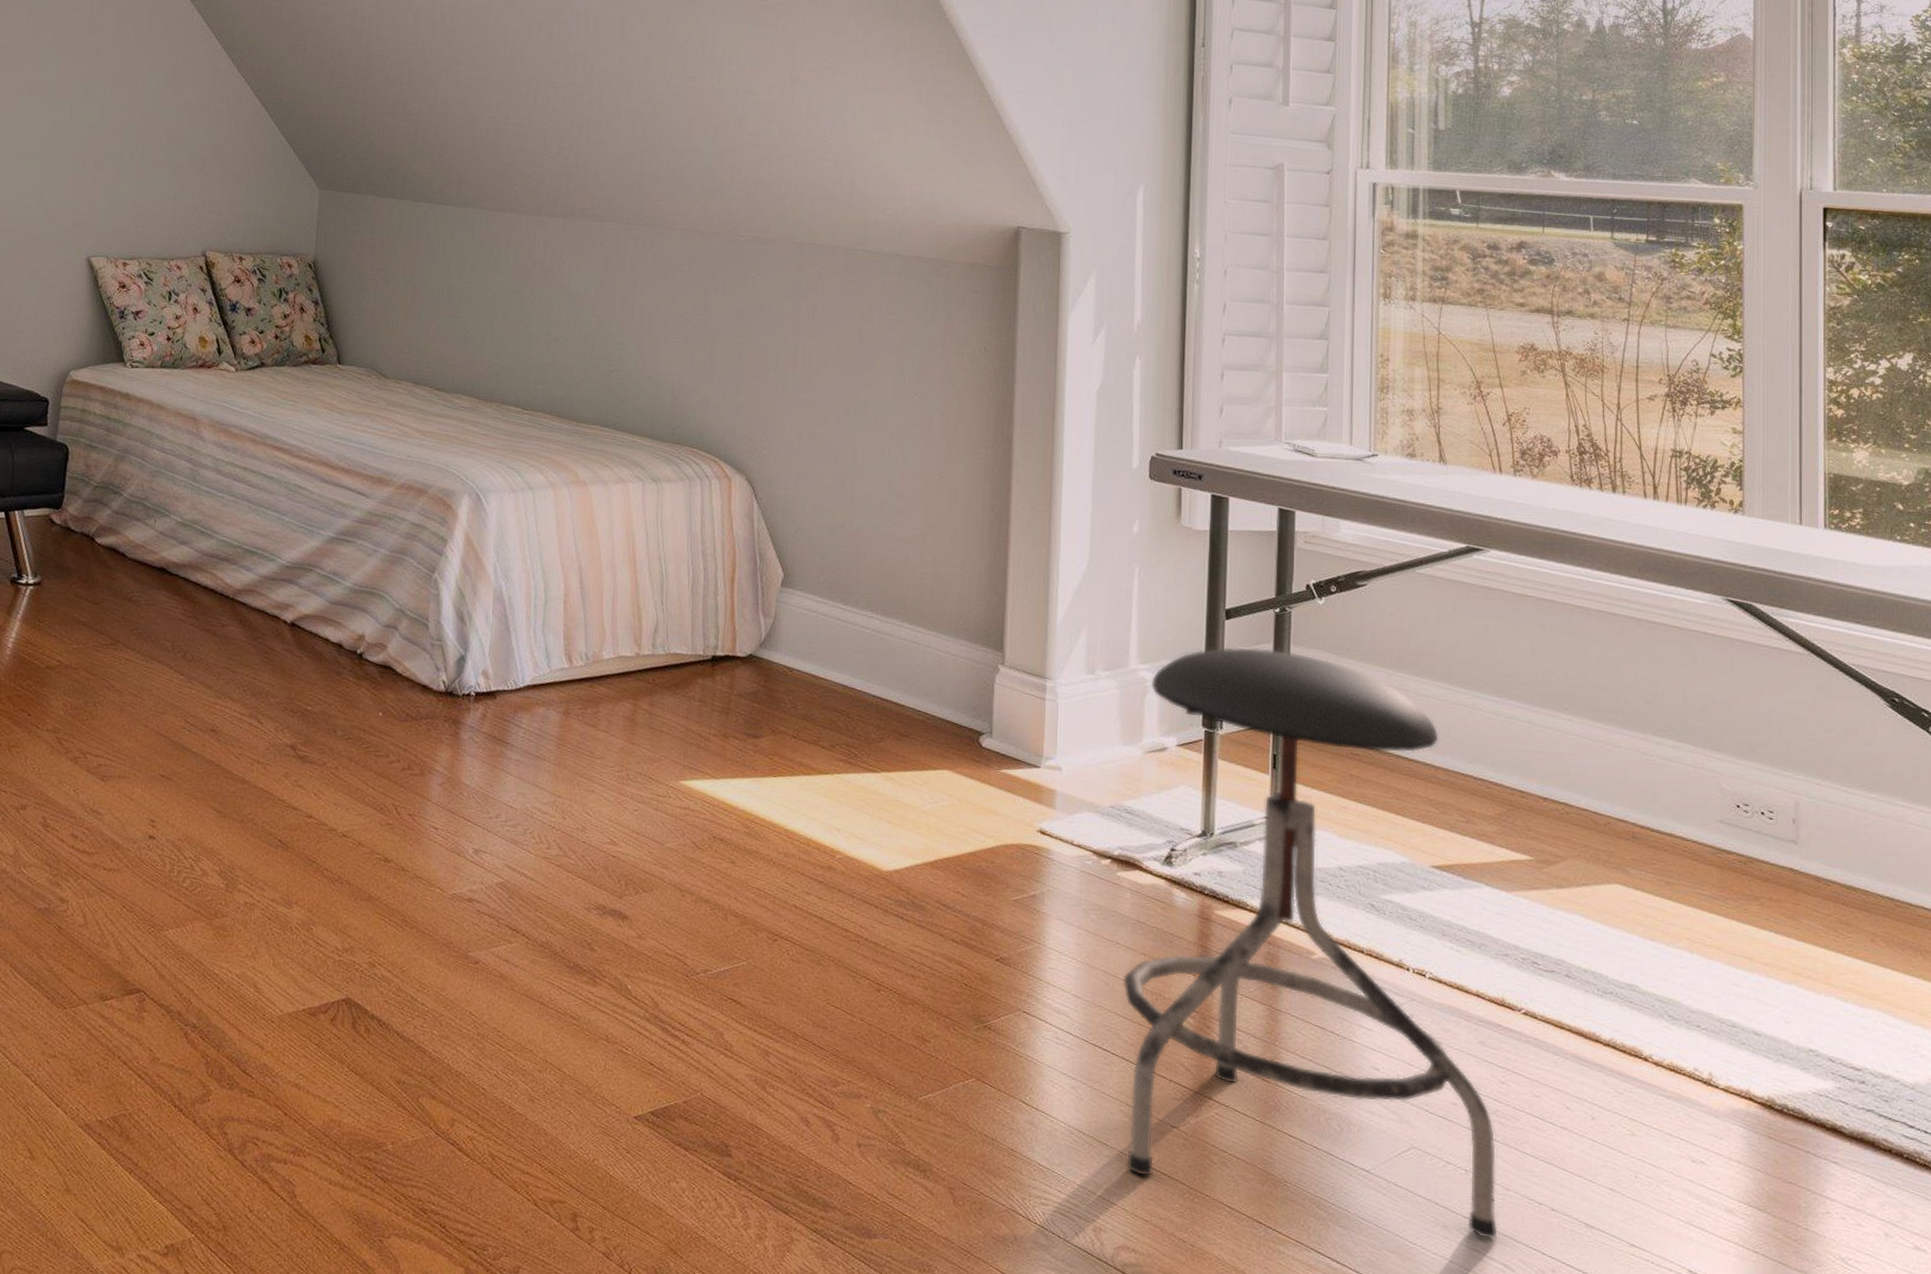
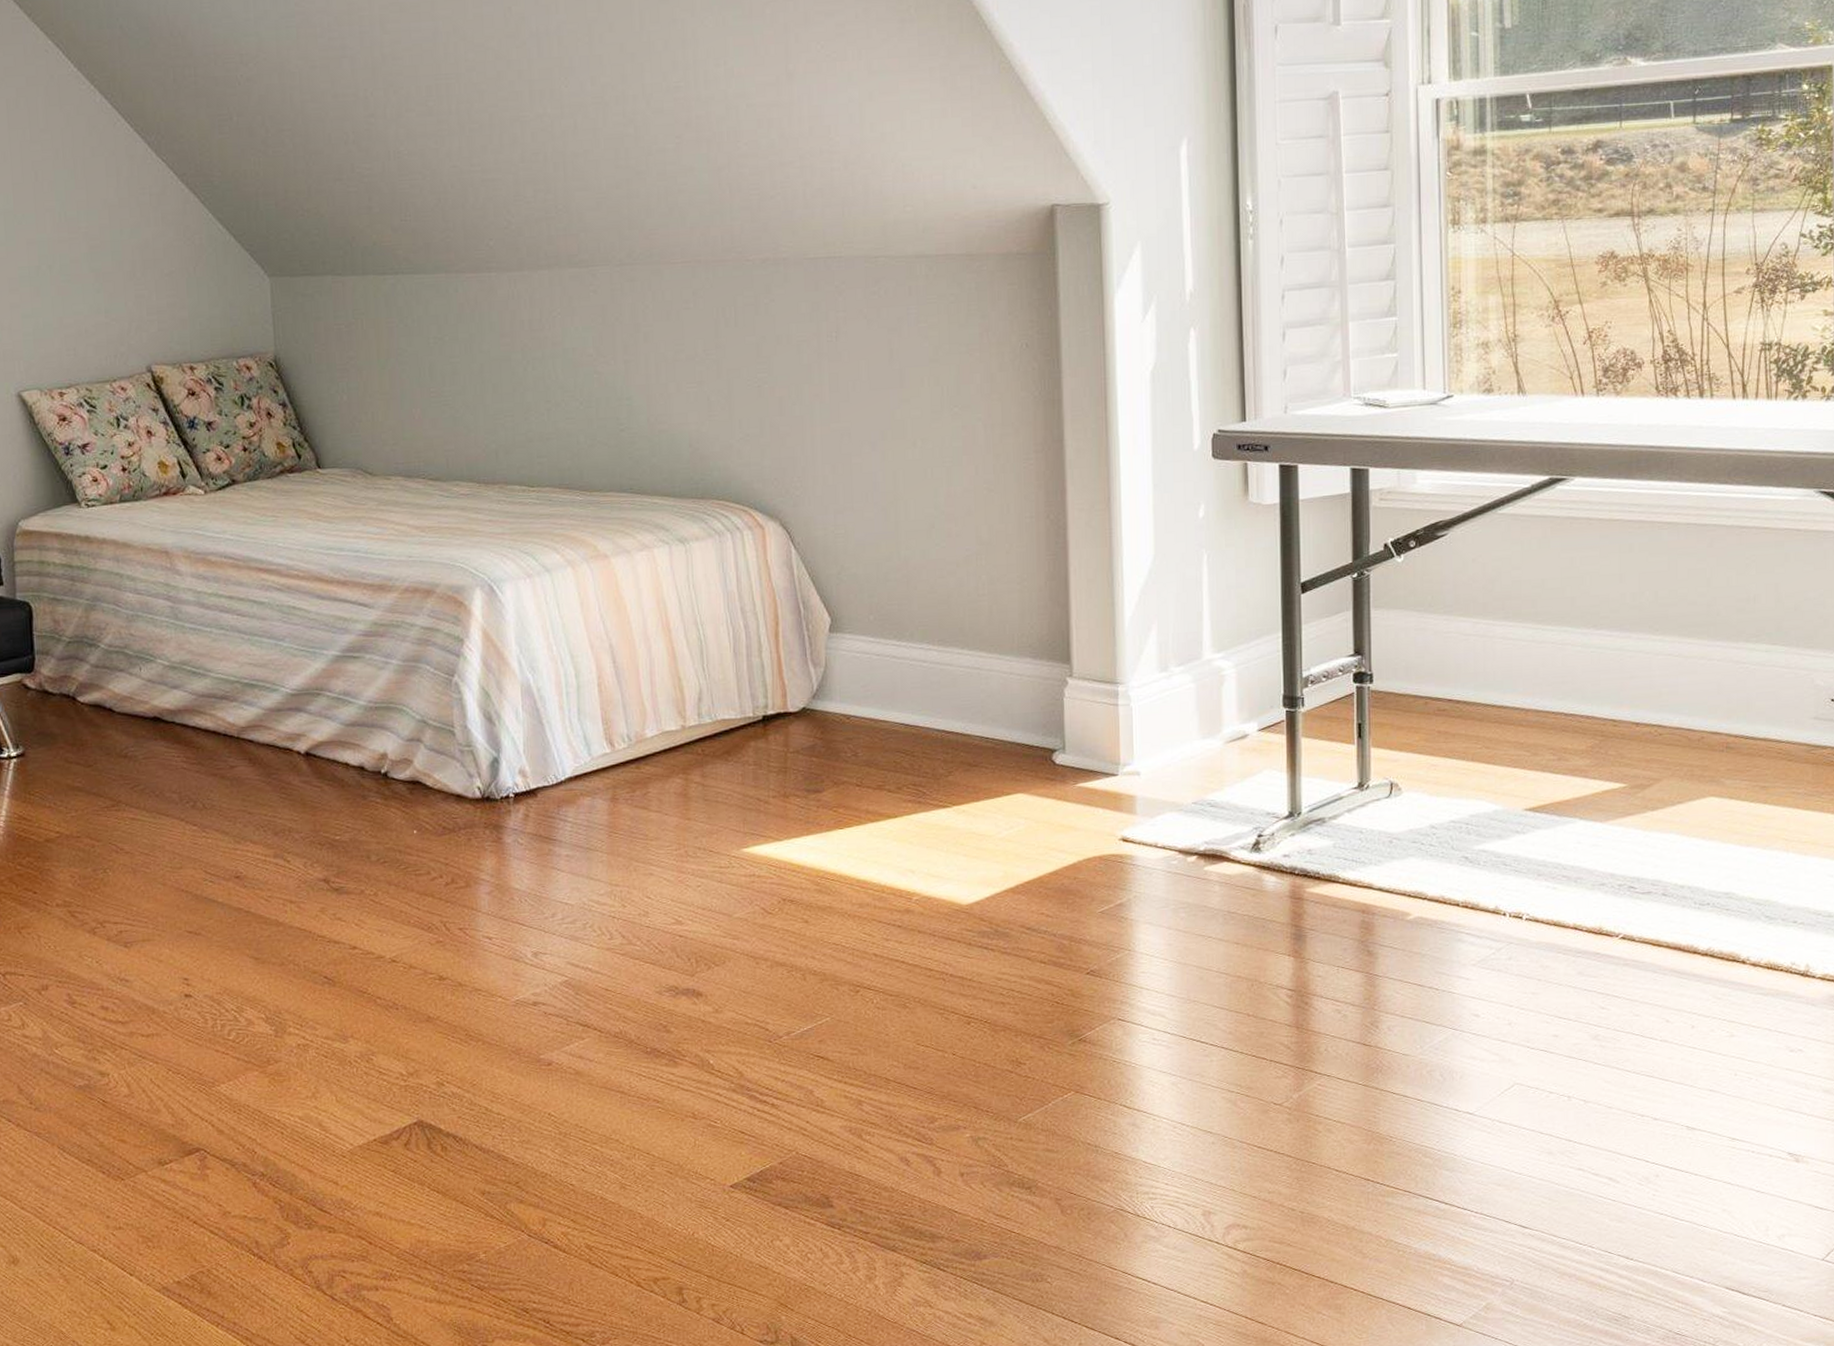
stool: present [1122,646,1498,1240] -> none [1216,615,1602,1158]

